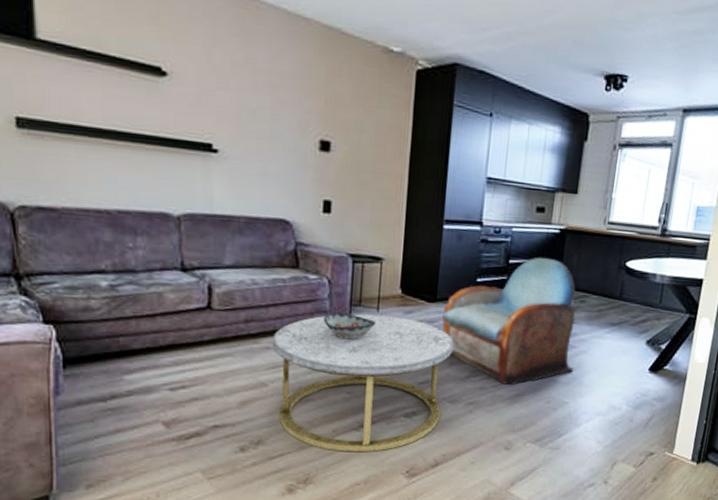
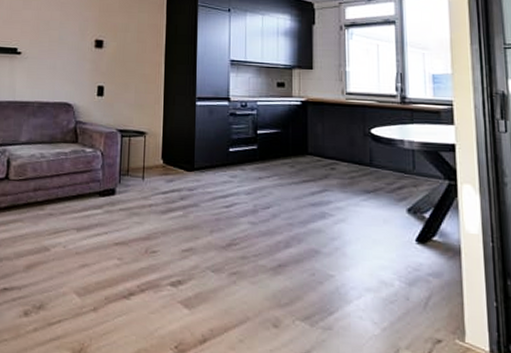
coffee table: present [272,313,454,453] -> none [55,182,212,323]
decorative bowl: present [323,312,377,340] -> none [97,181,142,207]
armchair: present [442,257,576,385] -> none [200,127,335,255]

